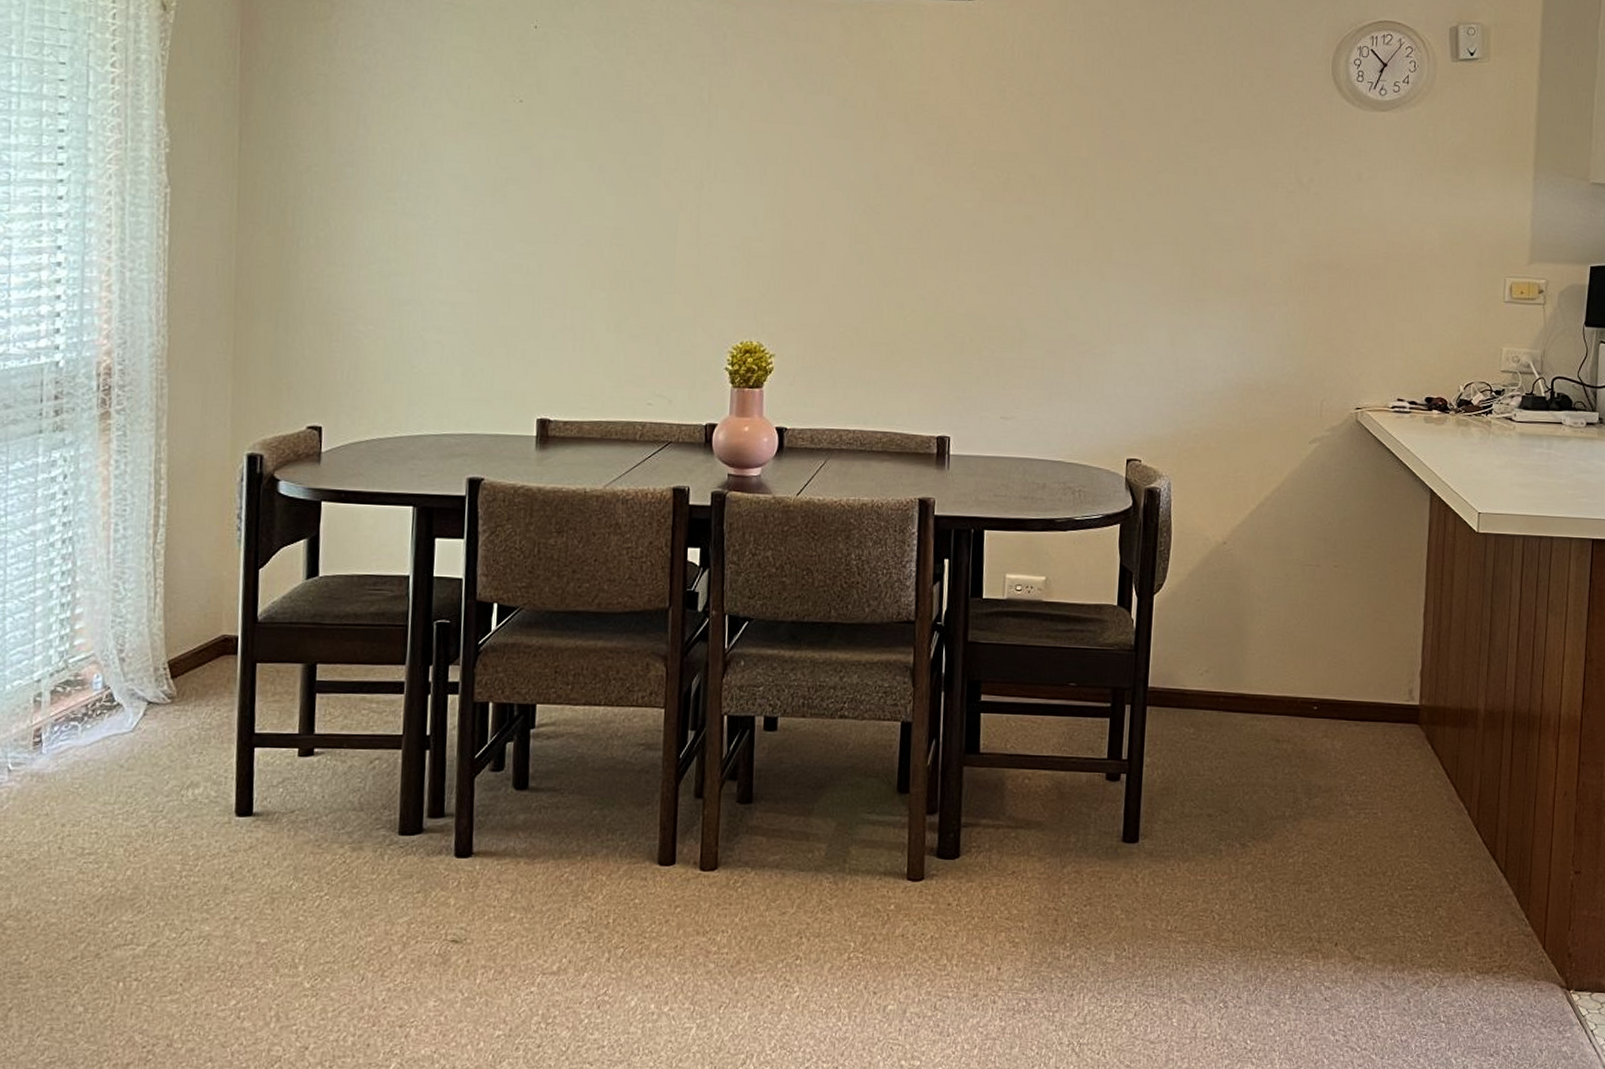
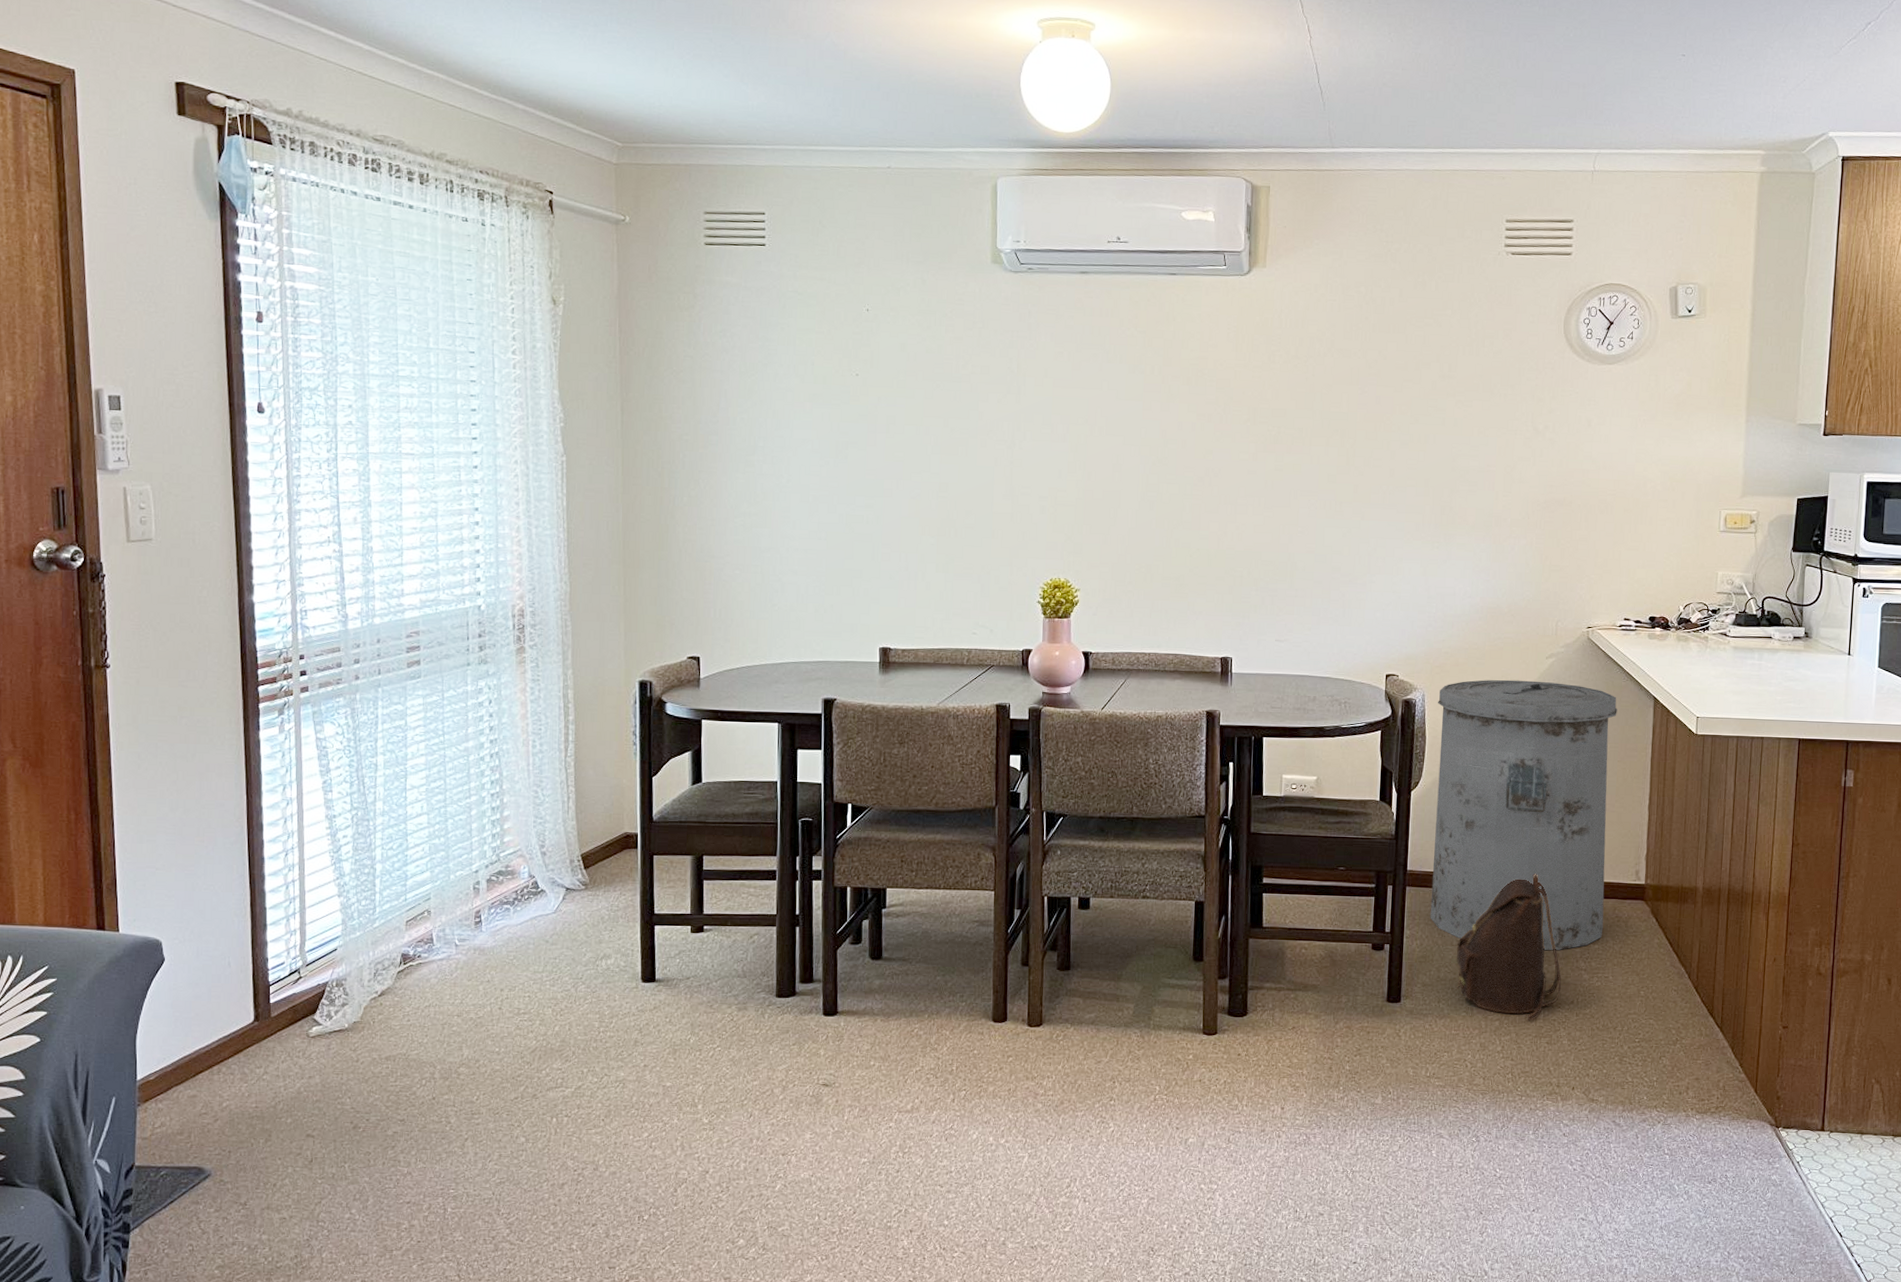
trash can: none [1173,467,1389,782] -> present [1430,679,1617,951]
backpack: none [1203,692,1324,865] -> present [1456,874,1562,1021]

